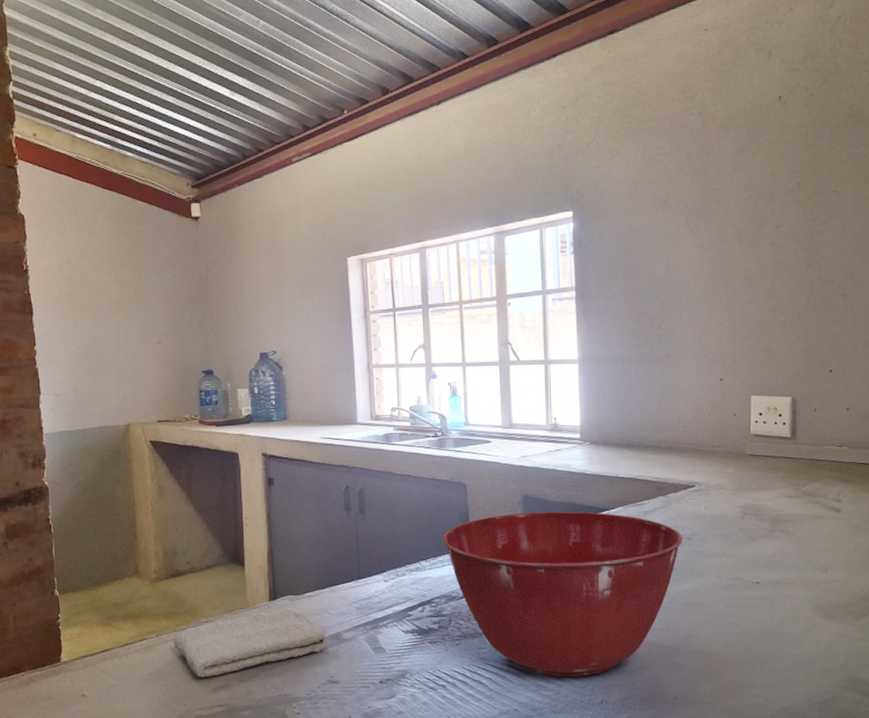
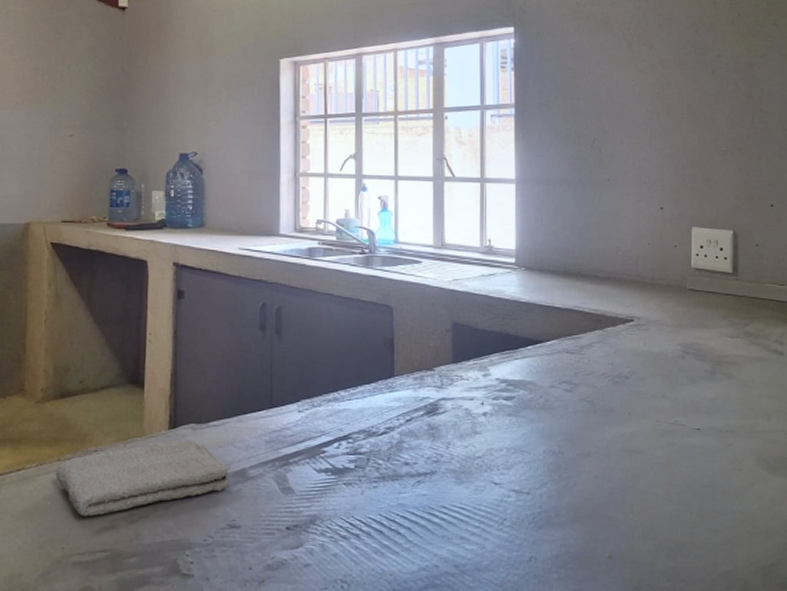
mixing bowl: present [443,511,683,677] -> none [364,341,621,529]

